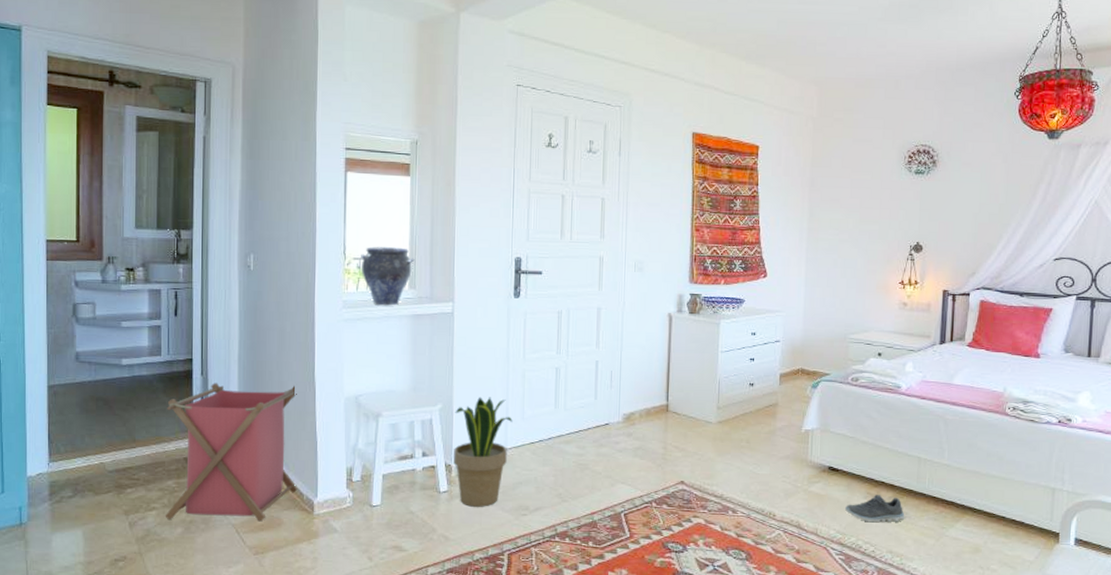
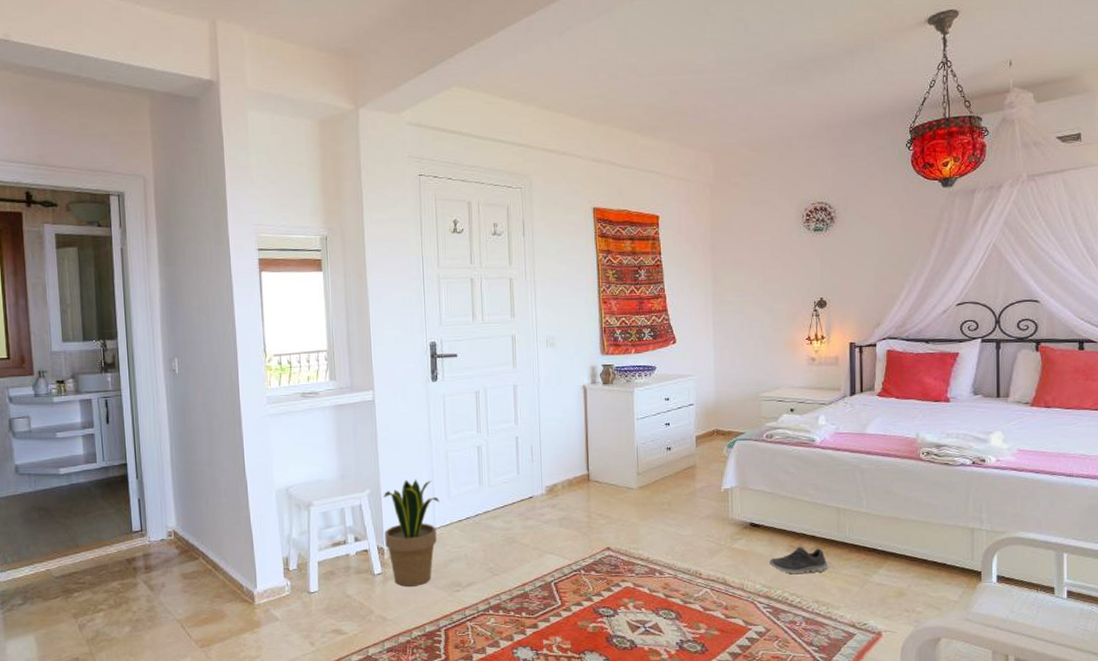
laundry basket: present [165,383,298,522] -> none [106,483,238,619]
vase: present [361,247,415,306] -> none [281,341,333,399]

